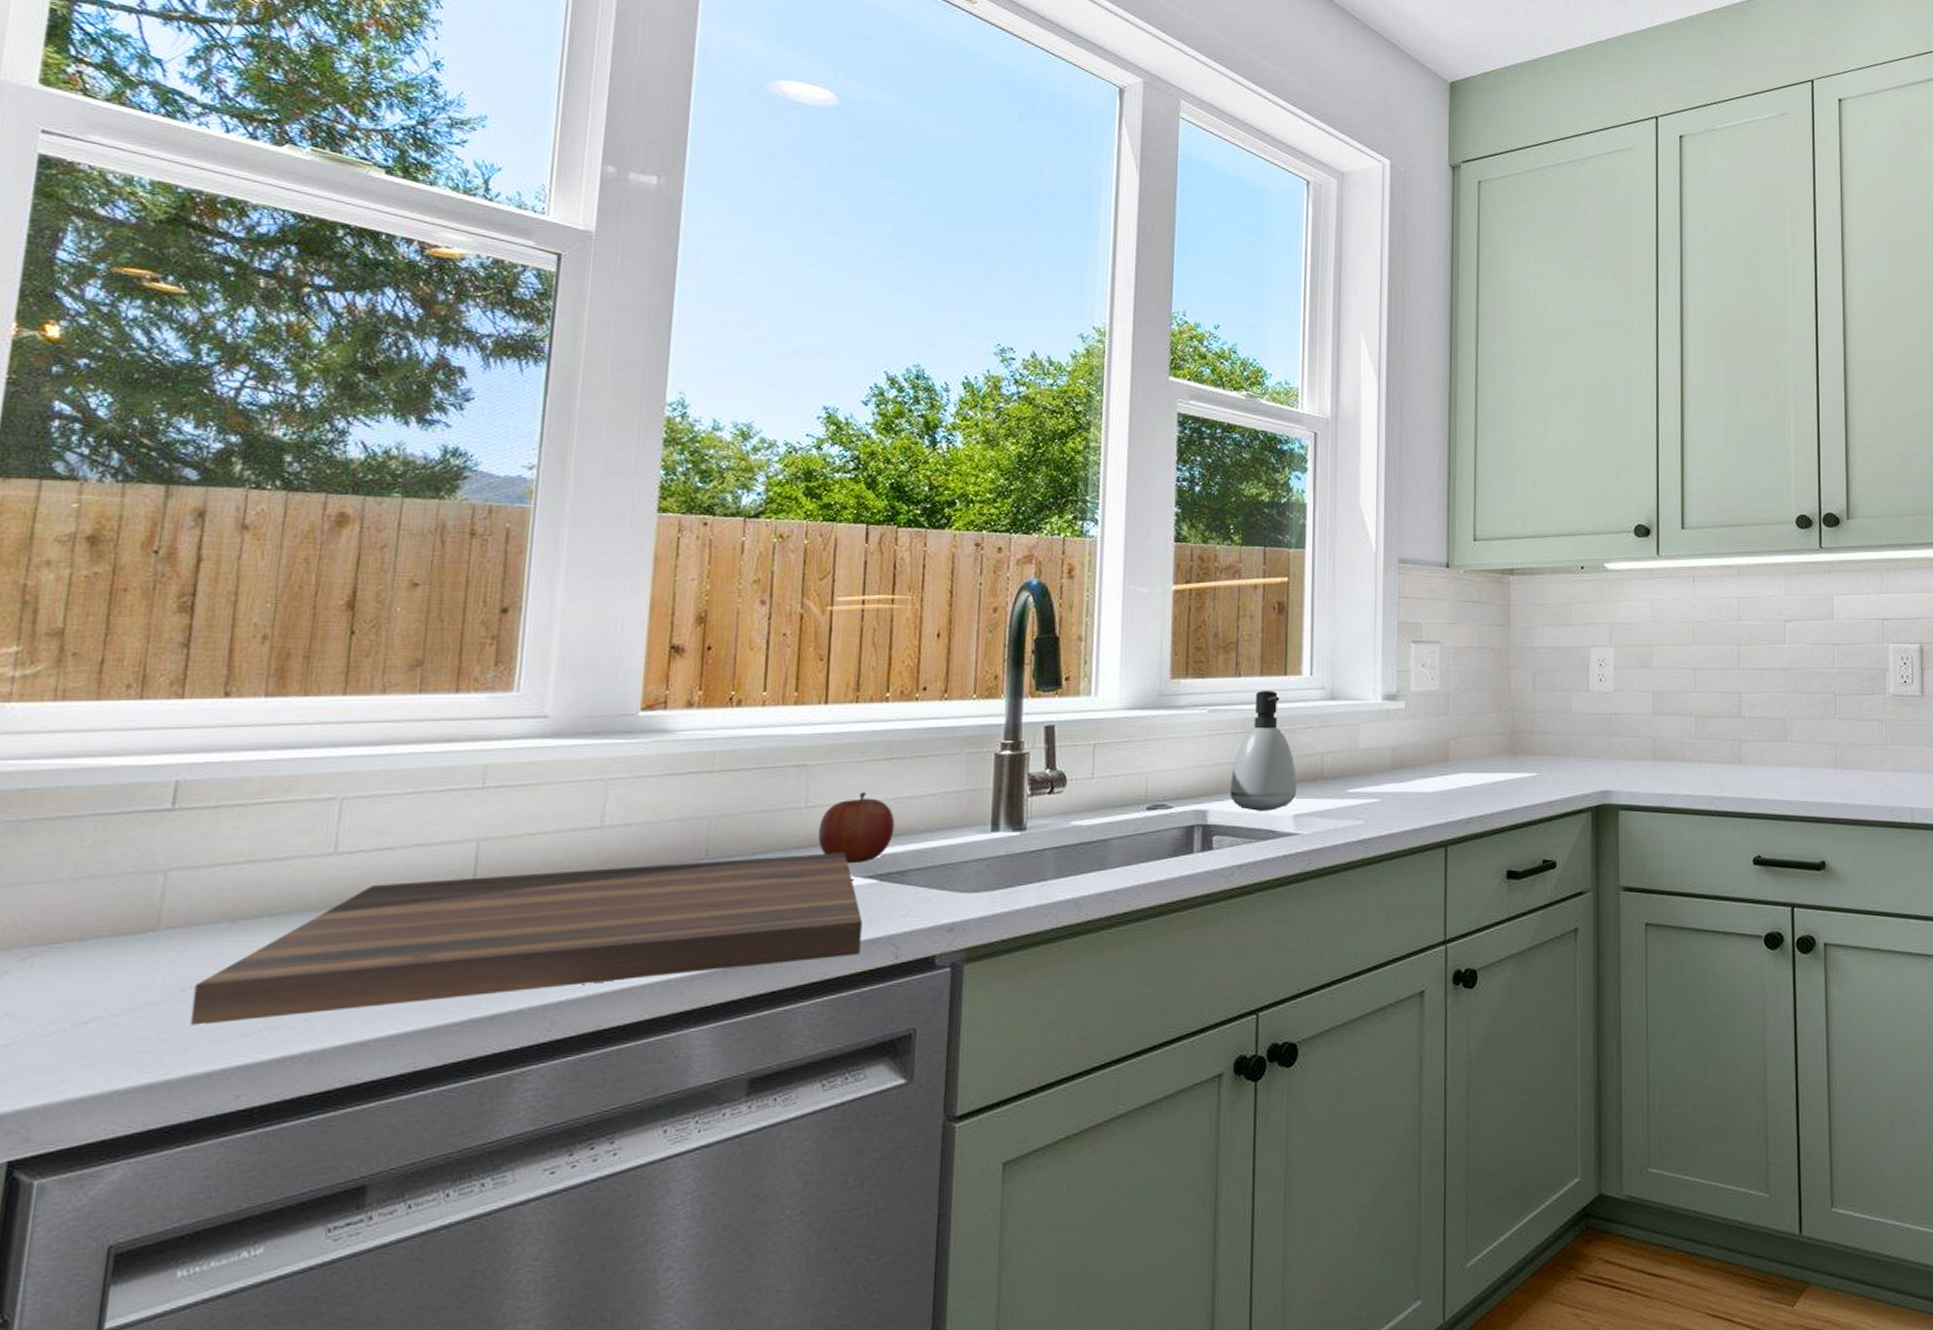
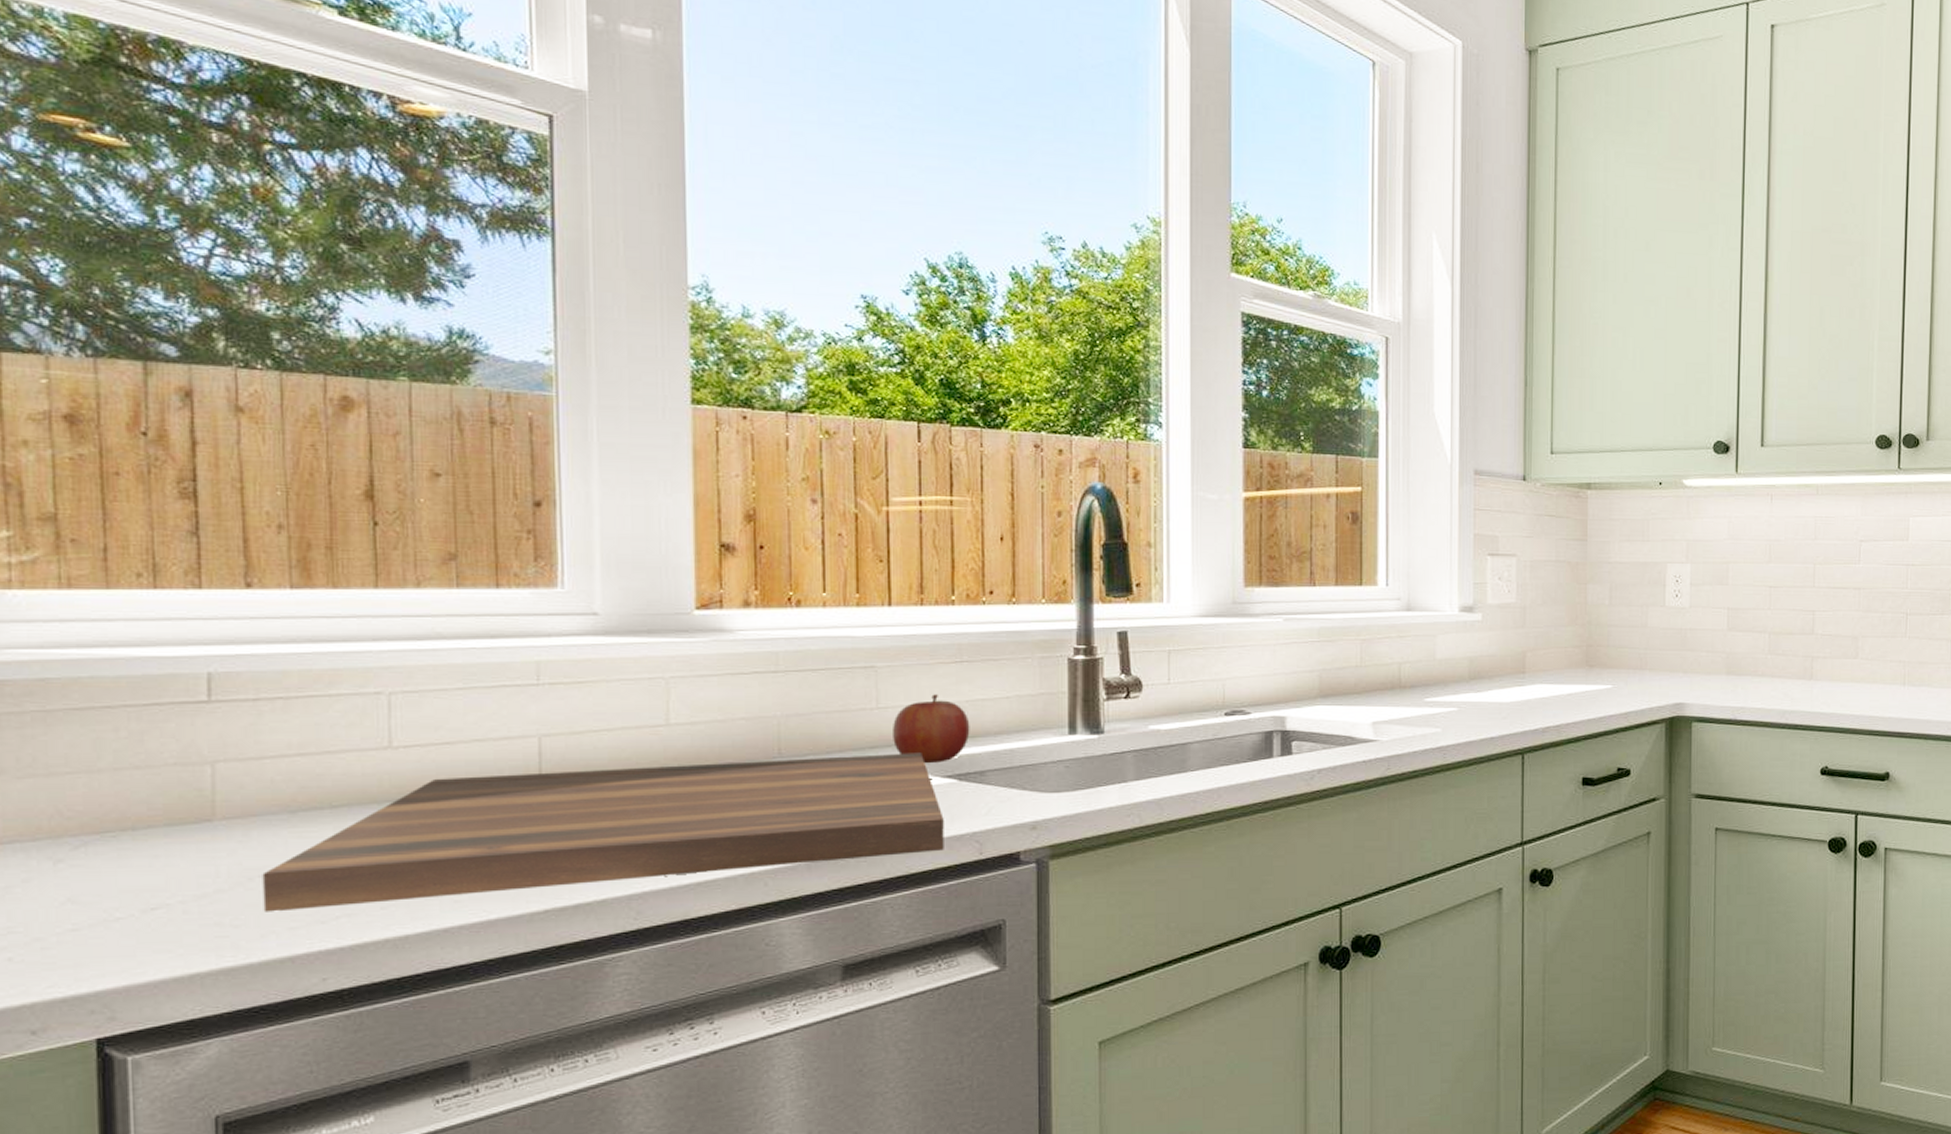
soap dispenser: present [1230,690,1297,811] -> none [1308,599,1374,718]

